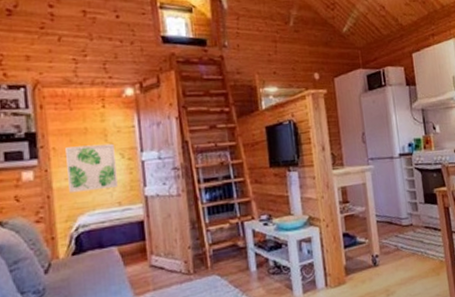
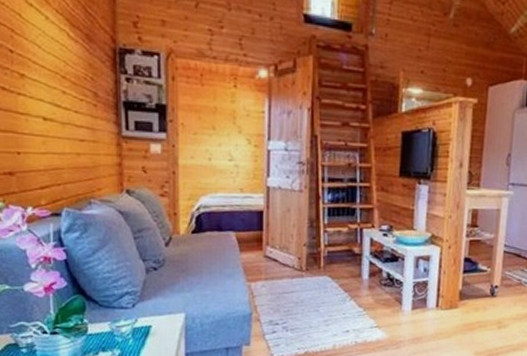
wall art: present [64,143,118,193] -> none [192,125,242,174]

